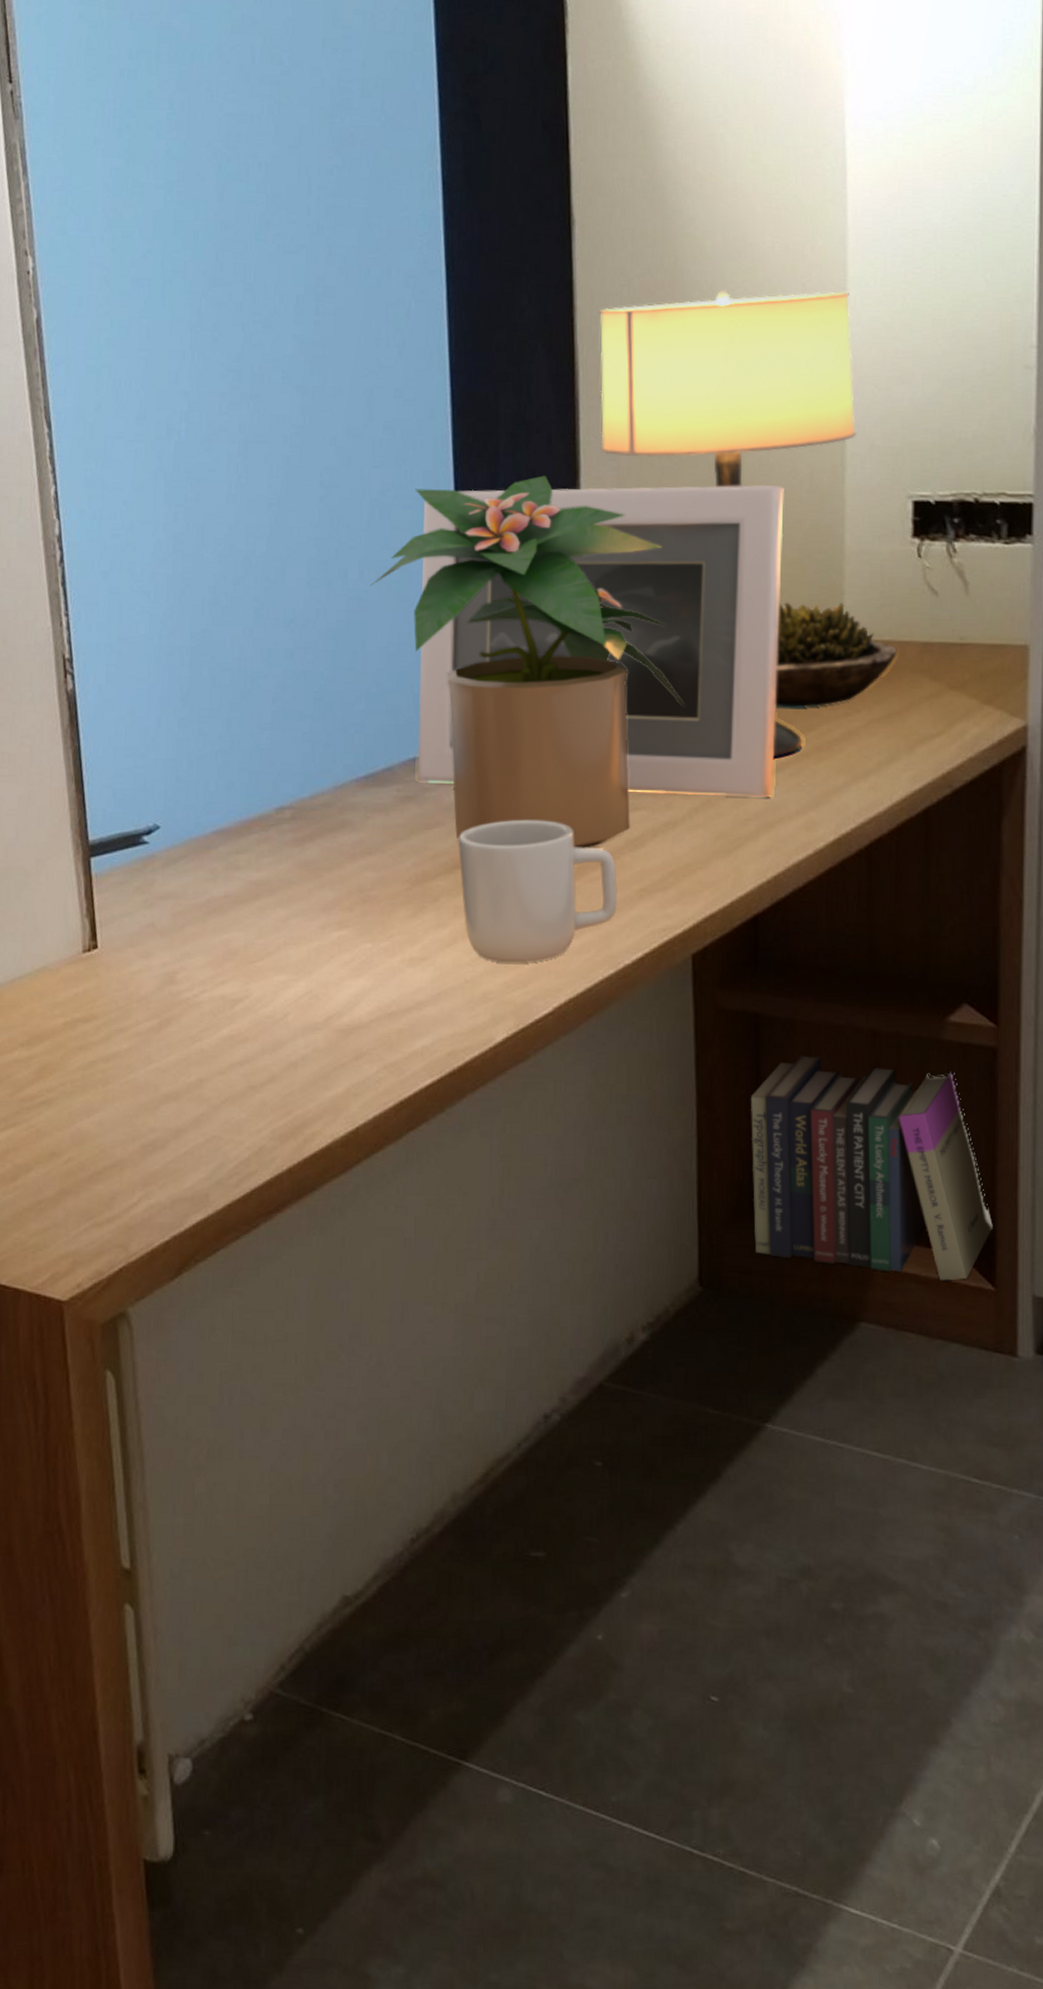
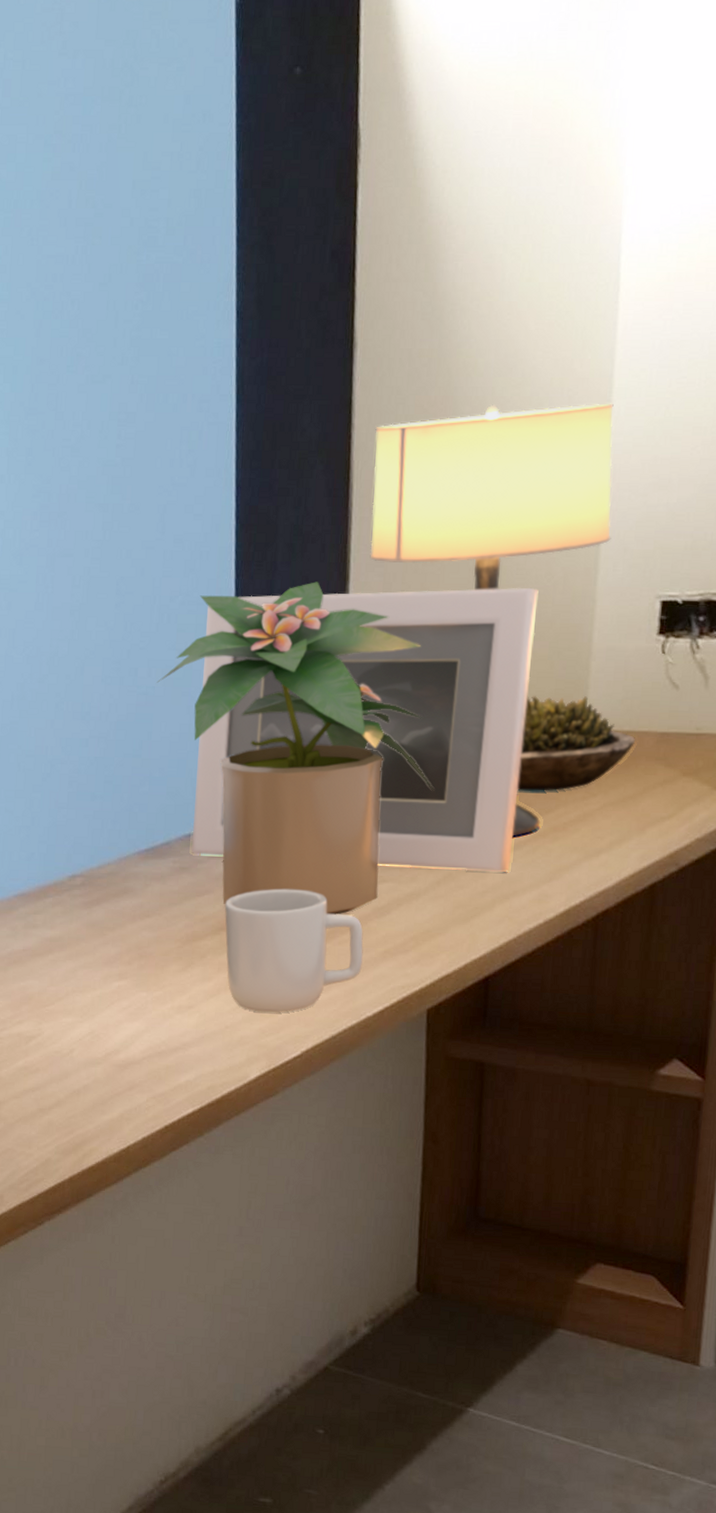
books: present [751,1054,993,1281] -> none [468,1098,686,1298]

